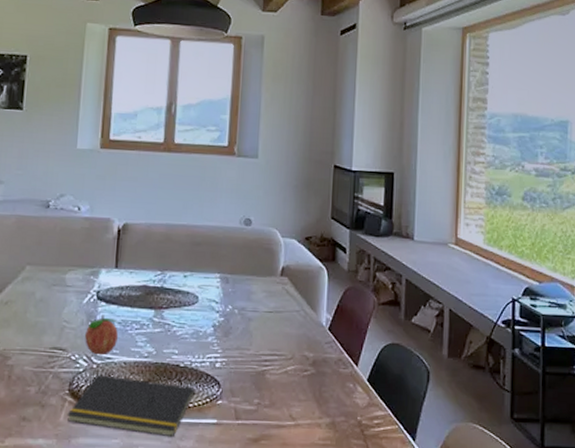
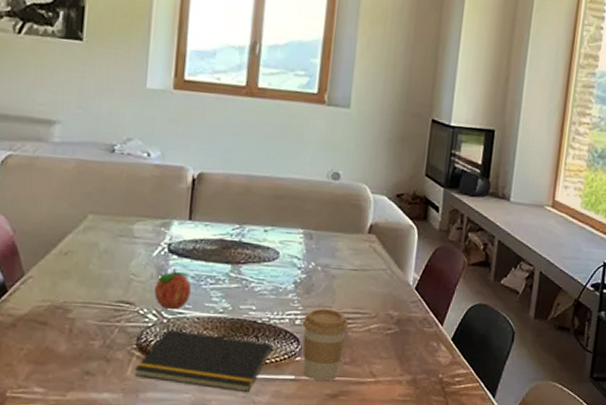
coffee cup: none [223,350,266,425] -> present [302,308,349,381]

